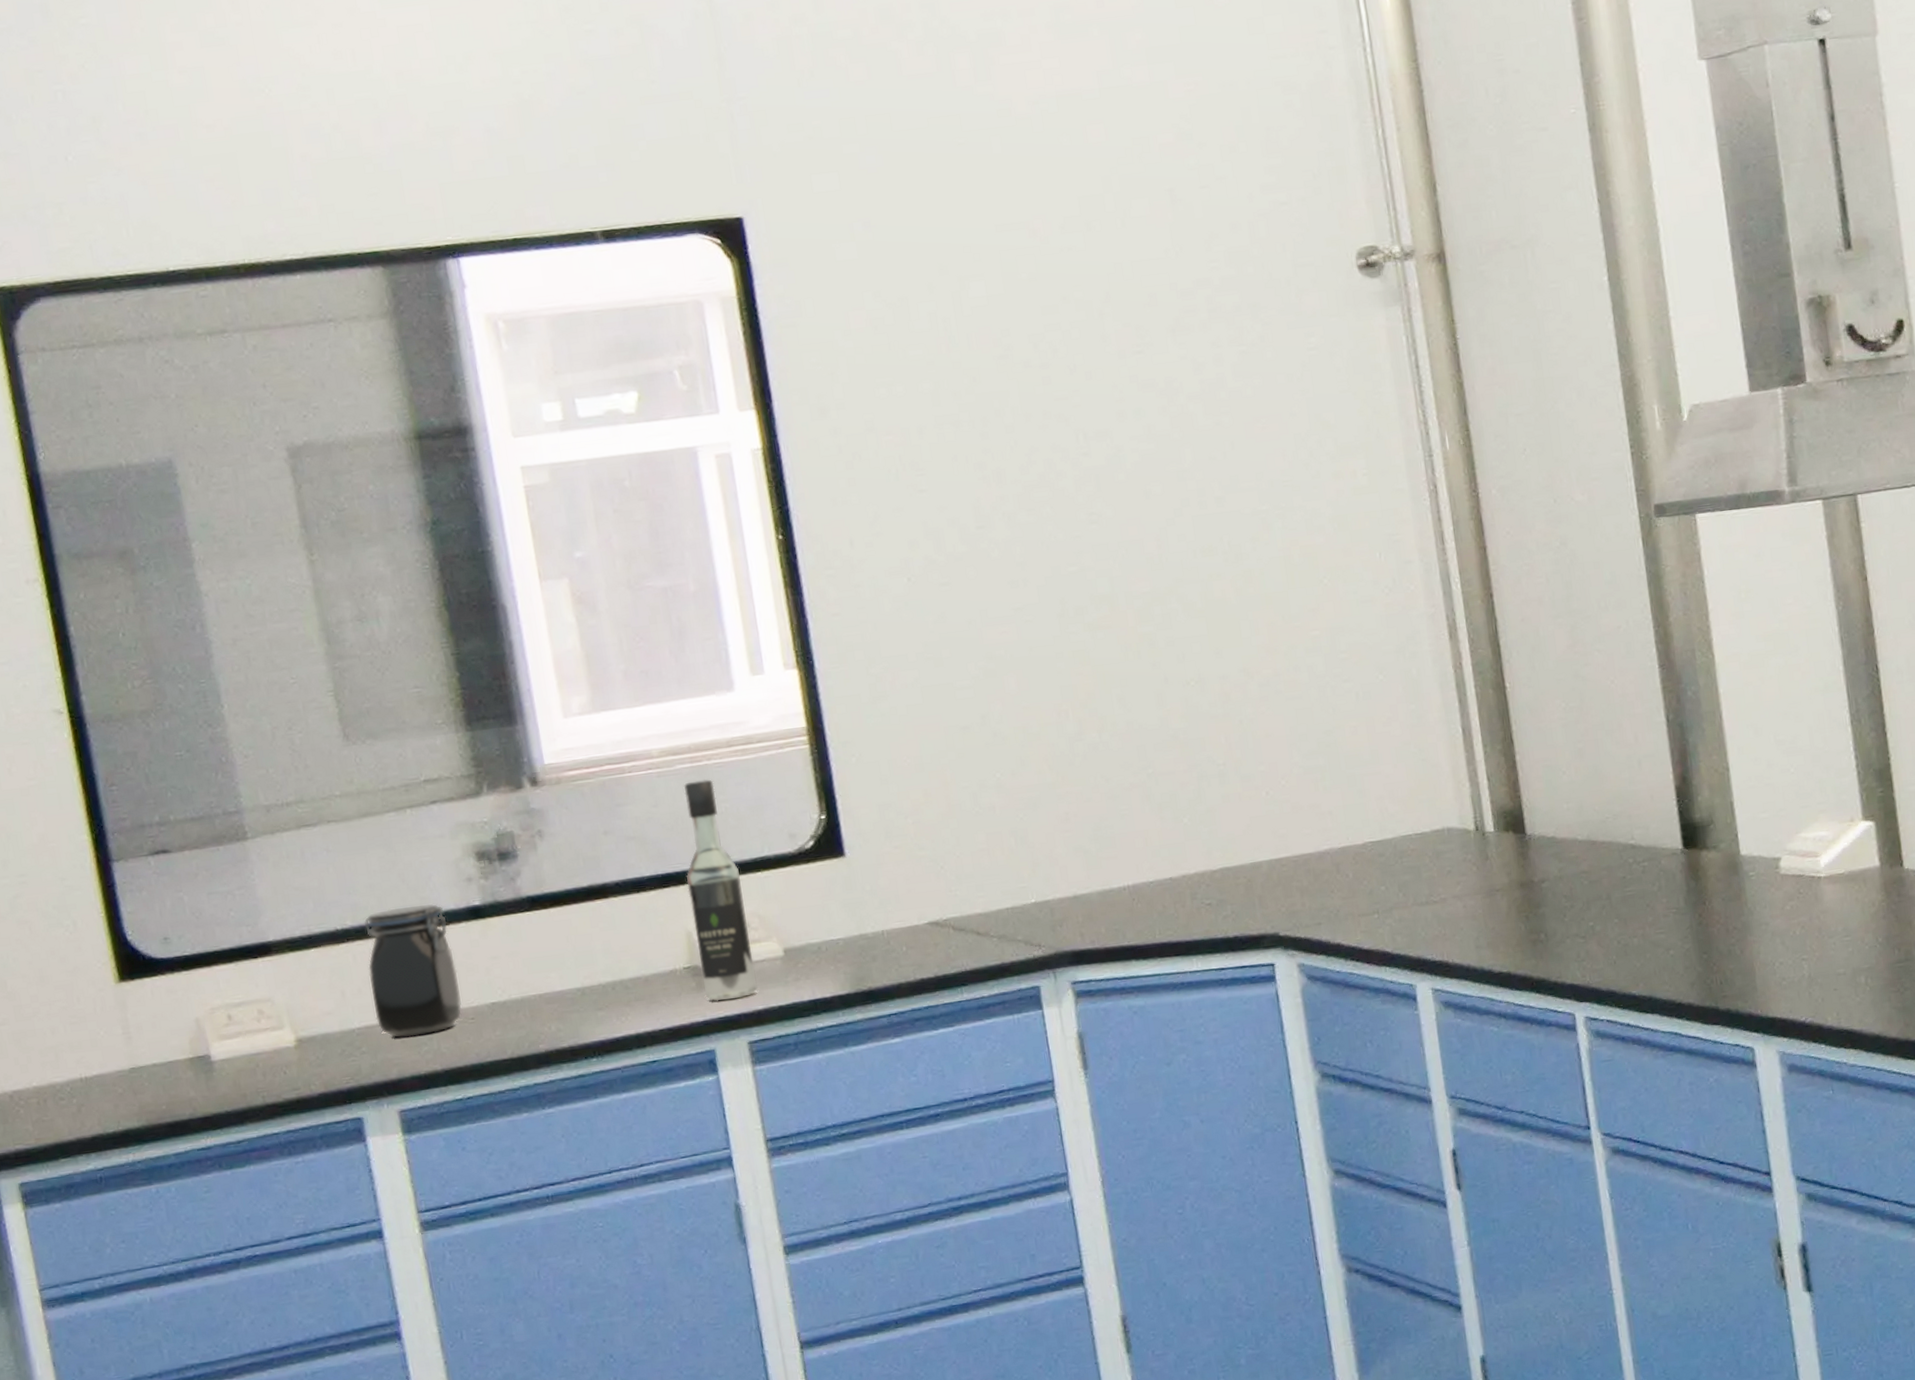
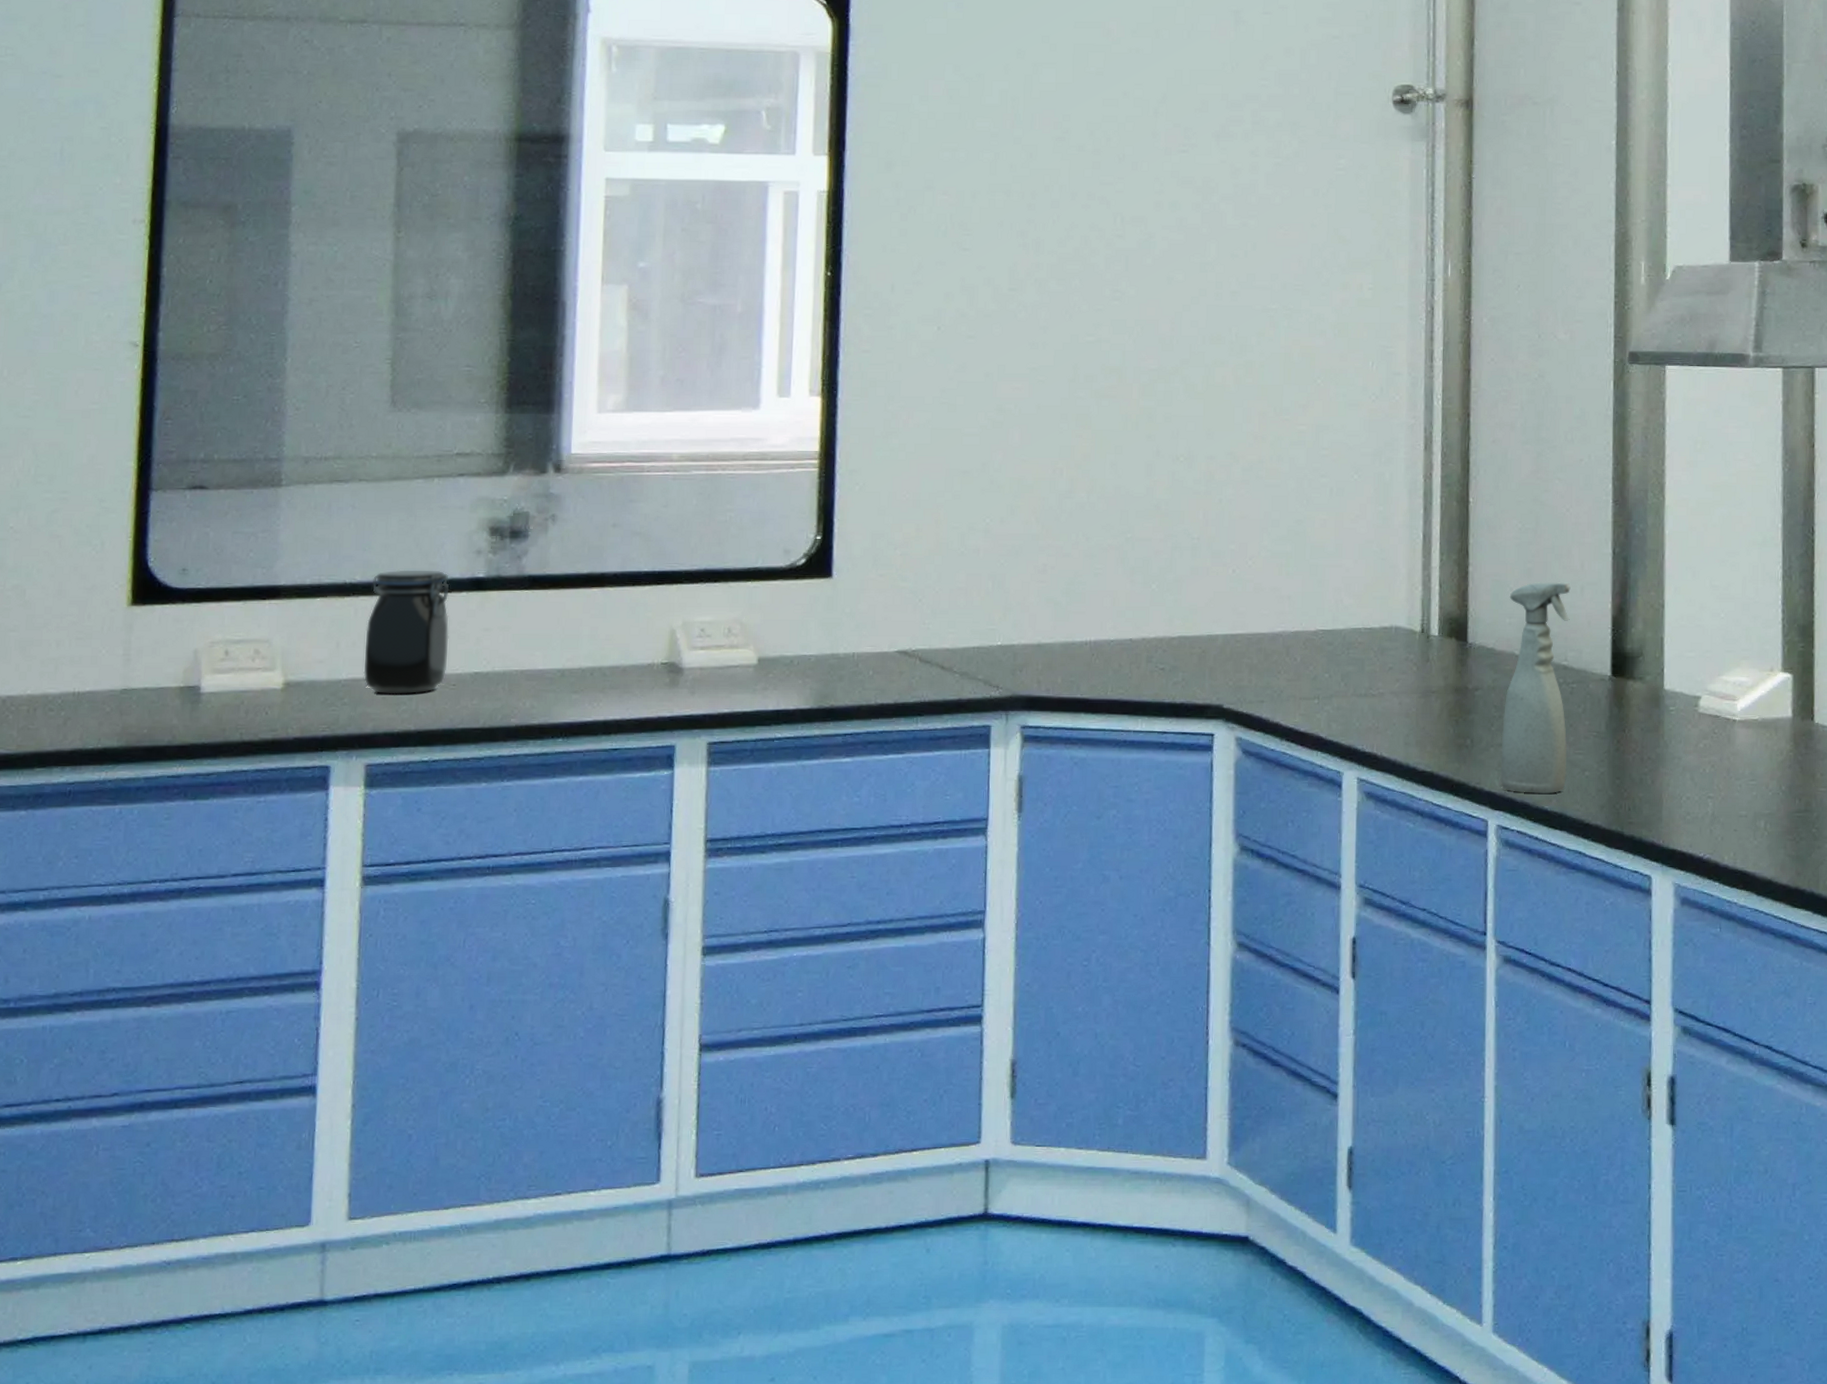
bottle: present [683,779,758,1001] -> none [677,488,731,699]
spray bottle: none [1563,757,1651,981] -> present [1500,581,1571,793]

